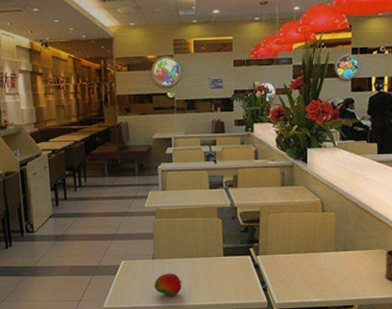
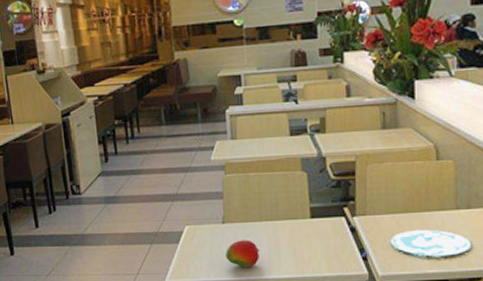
plate: none [285,266,347,288] -> present [390,229,472,257]

